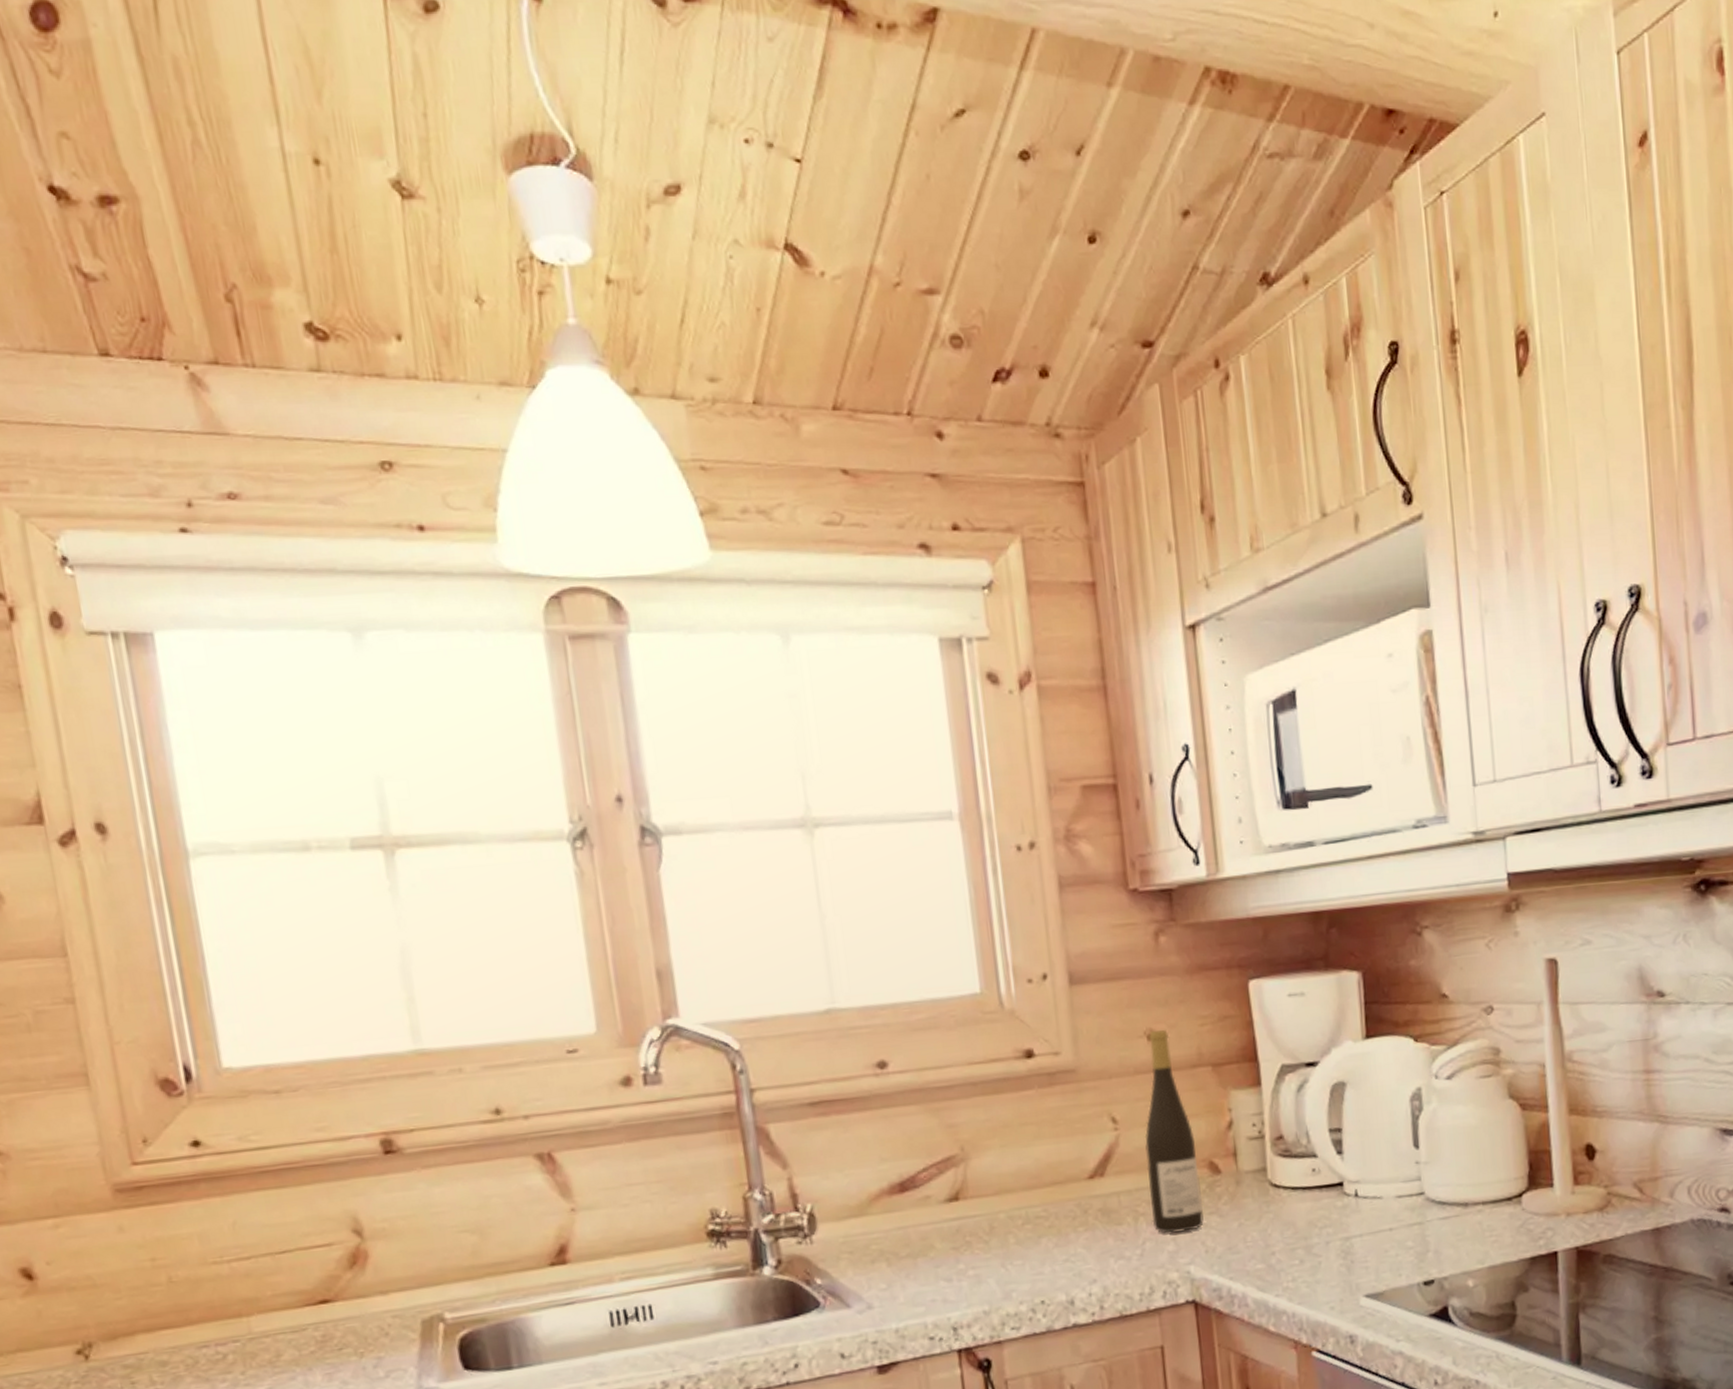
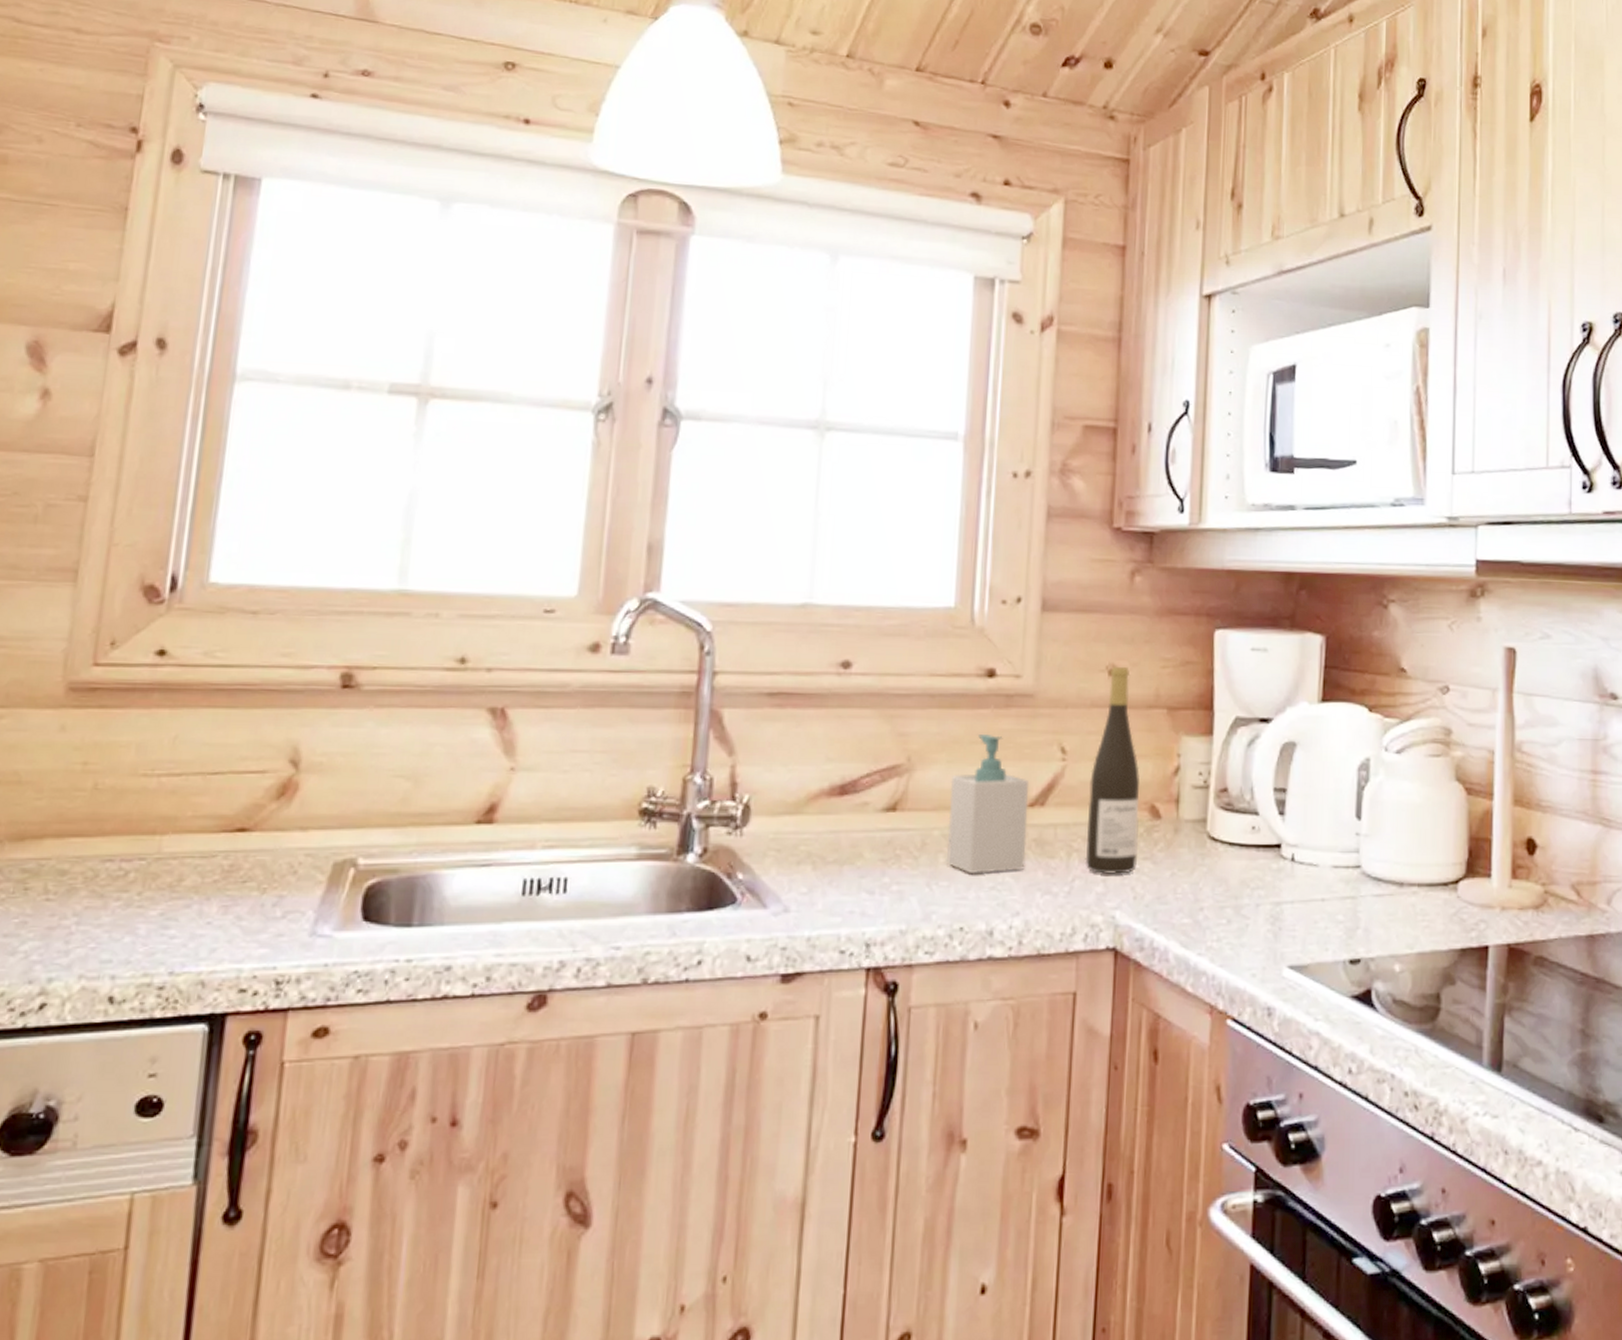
soap bottle: none [1007,1114,1095,1250] -> present [947,733,1030,875]

